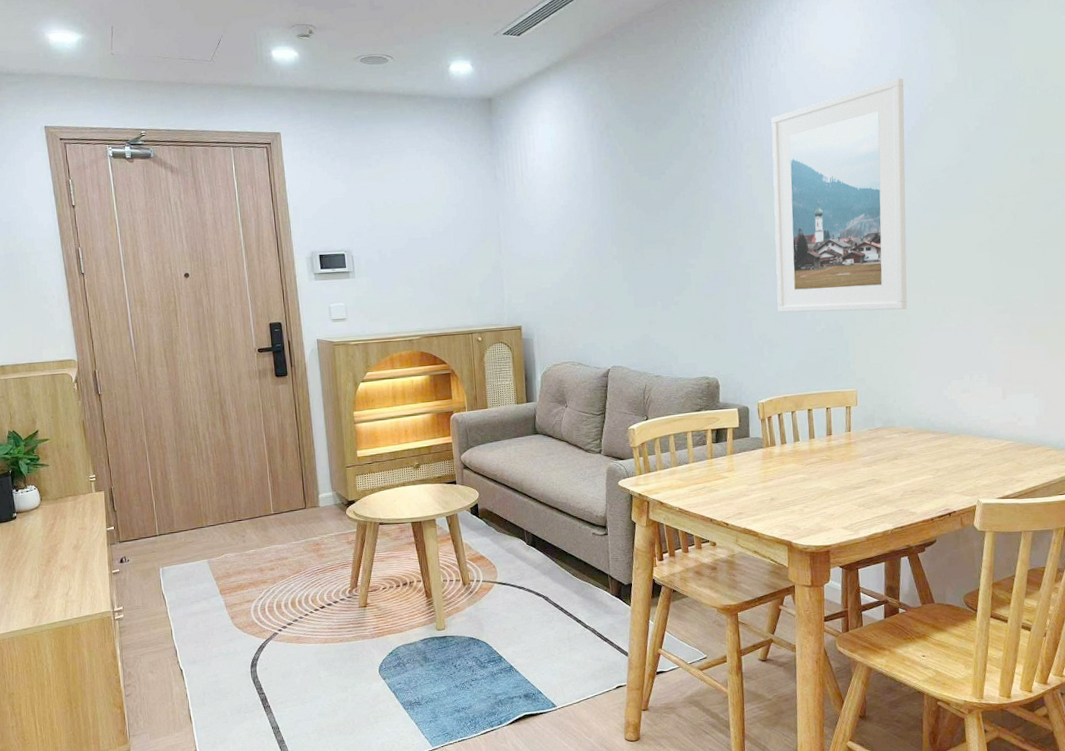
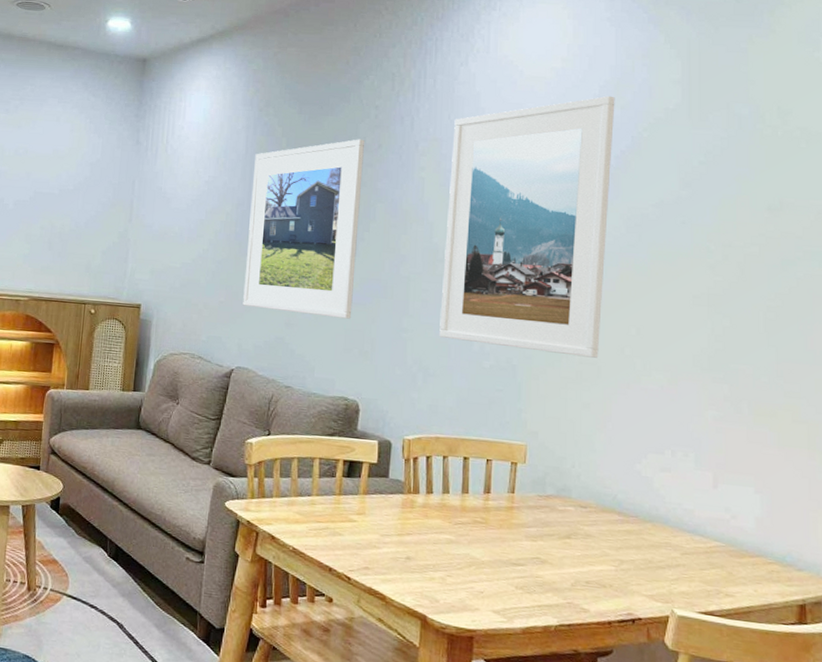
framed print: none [602,147,704,313] -> present [243,139,364,319]

